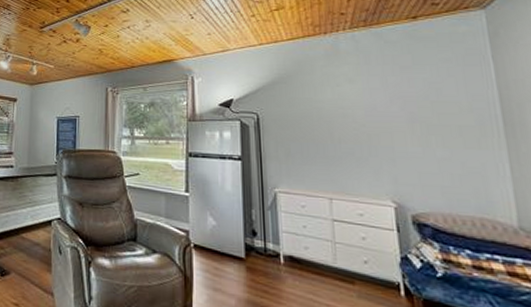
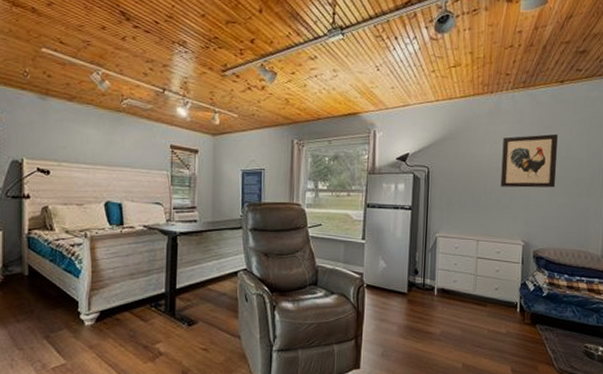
wall art: none [347,74,429,138] -> present [500,133,558,188]

